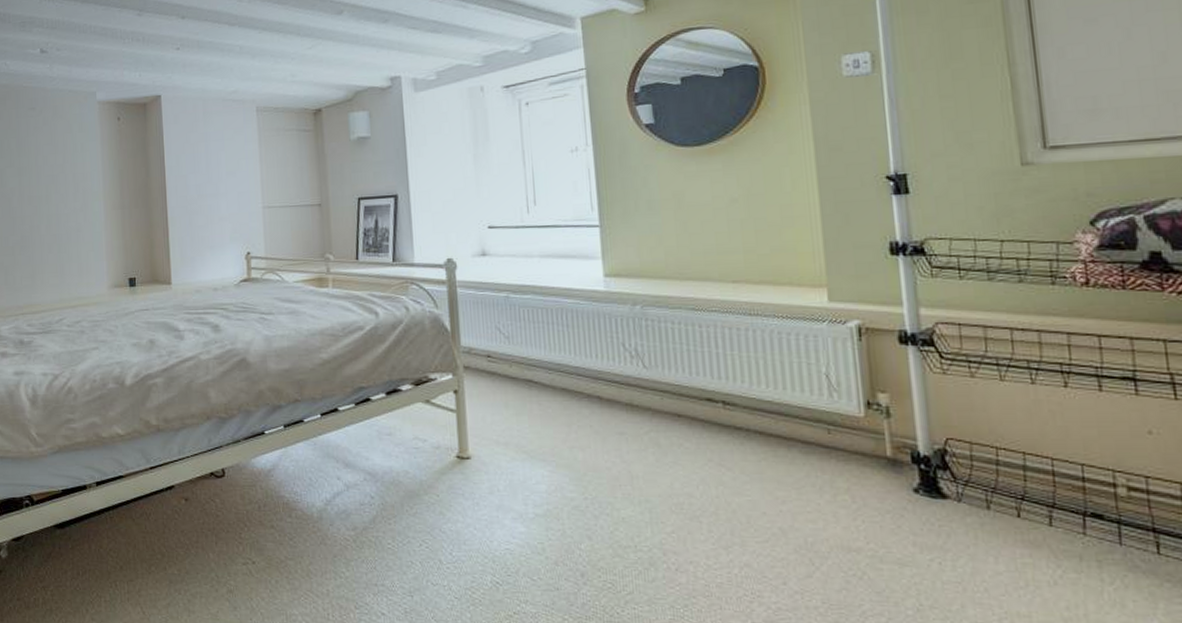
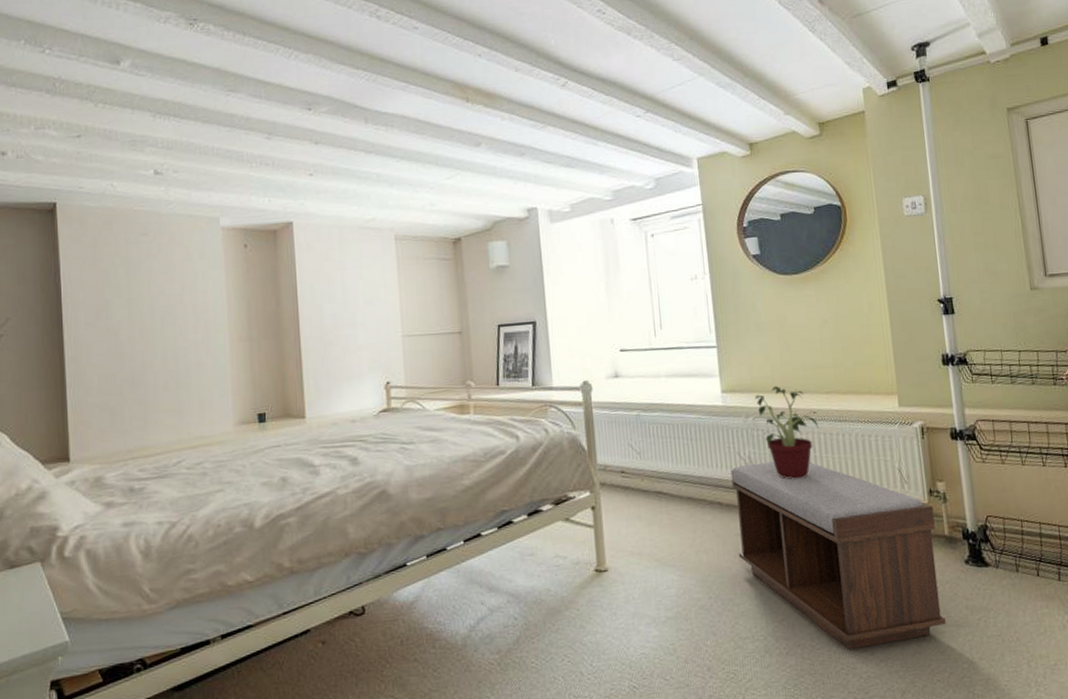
bench: none [613,355,885,575] -> present [730,460,946,649]
potted plant: none [644,271,722,377] -> present [755,385,818,479]

